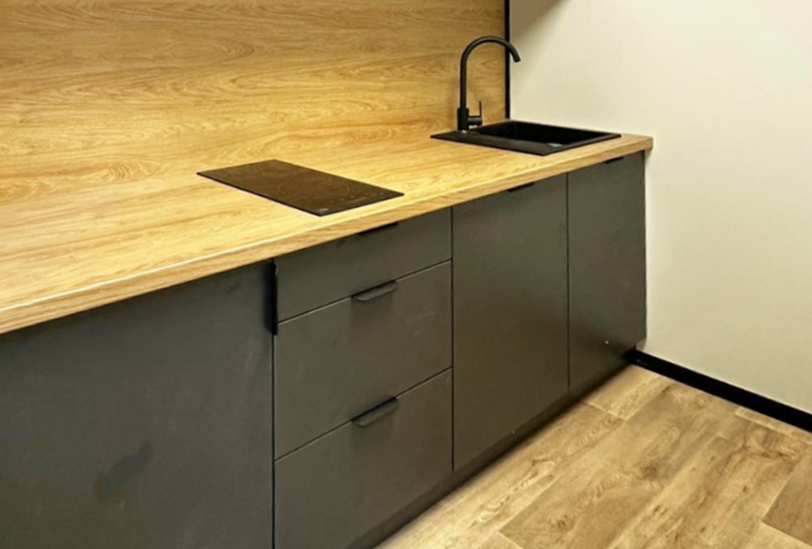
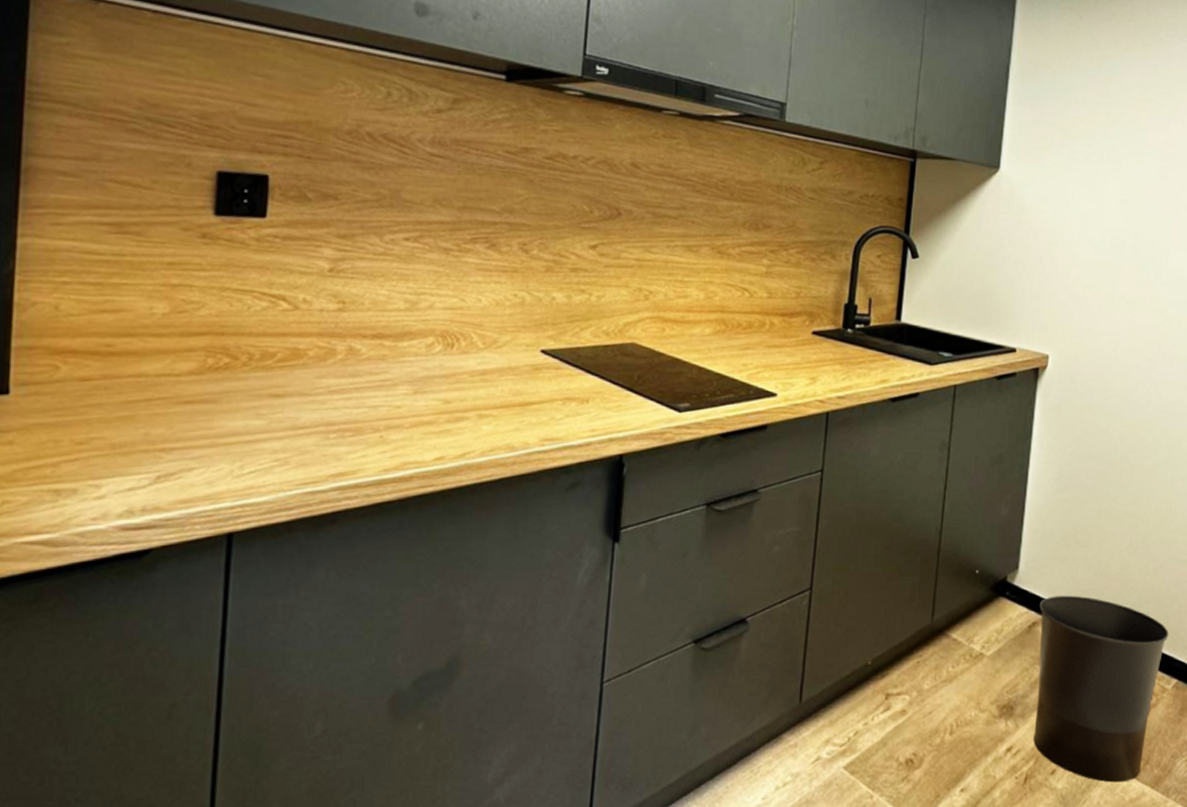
waste bin: none [671,359,804,538] -> present [1033,595,1169,783]

